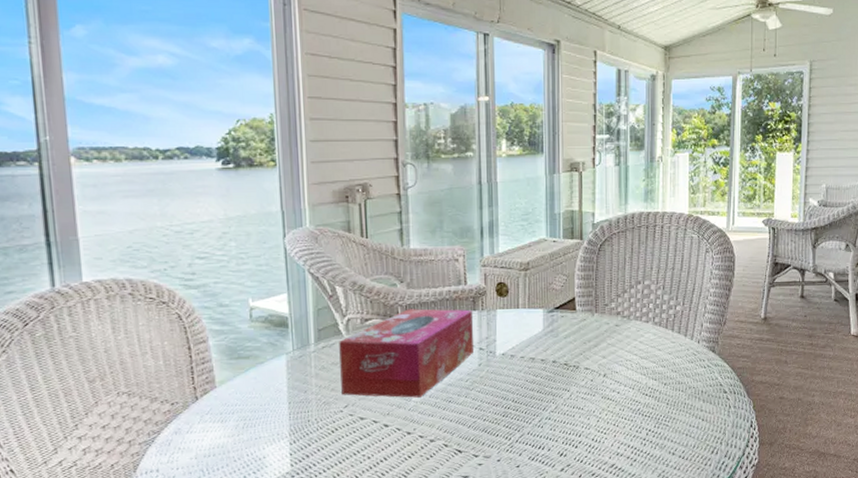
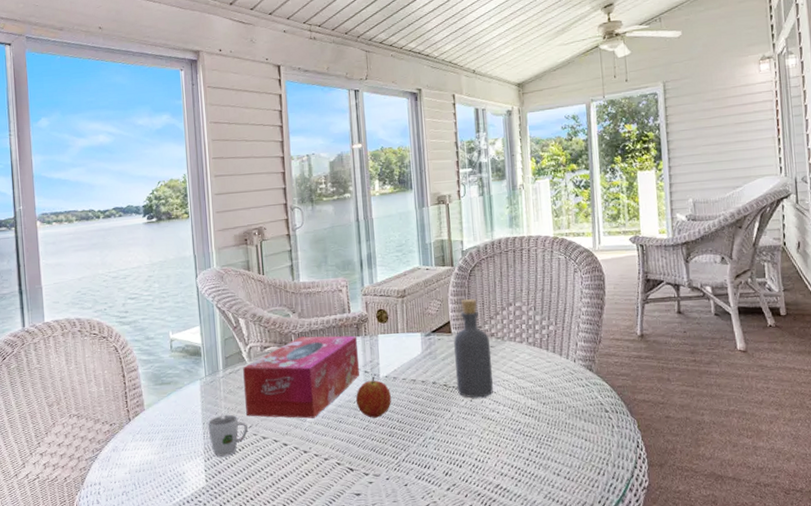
cup: none [294,393,343,439] -> present [207,414,248,457]
fruit: none [469,353,507,398] -> present [356,376,391,418]
bottle: none [578,274,616,378] -> present [454,298,493,398]

